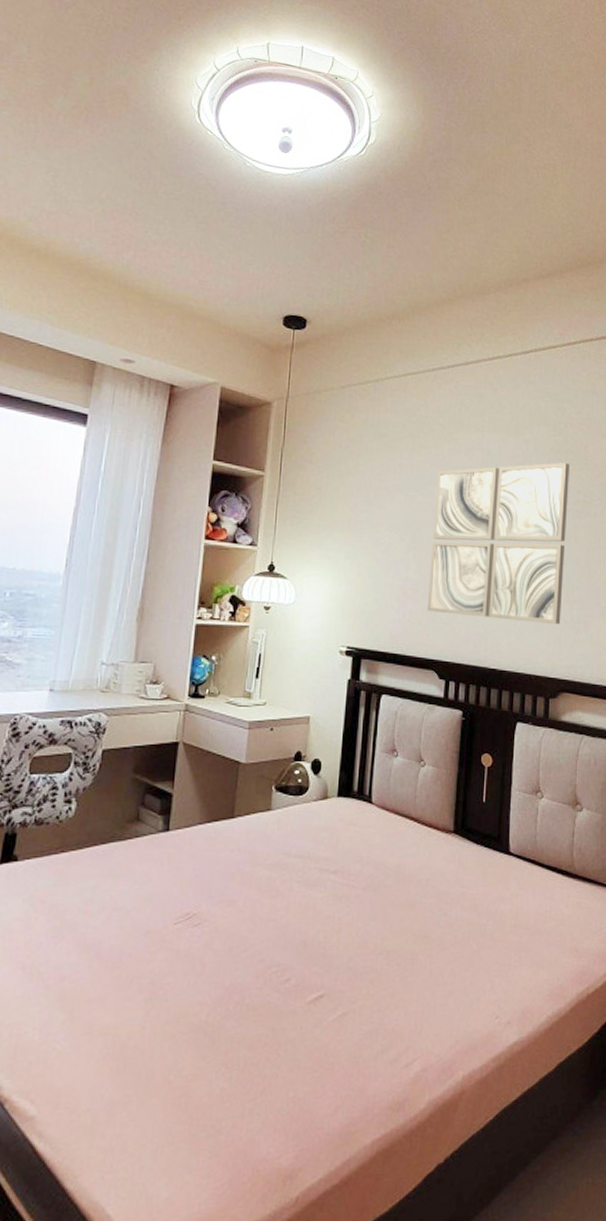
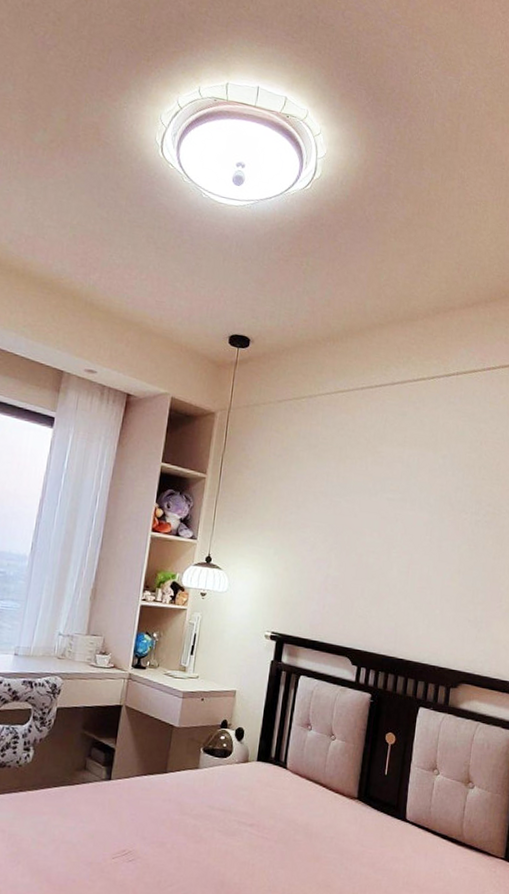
wall art: present [428,462,569,625] -> none [345,477,482,624]

